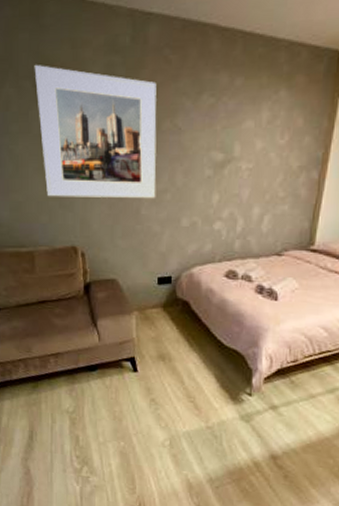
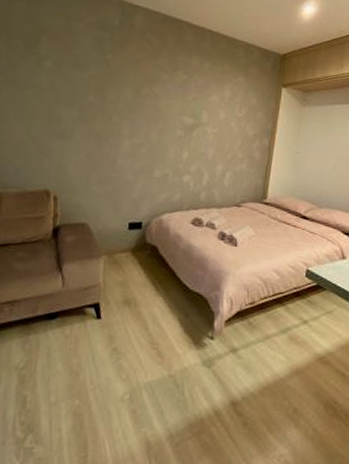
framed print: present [34,65,157,198] -> none [25,29,139,151]

